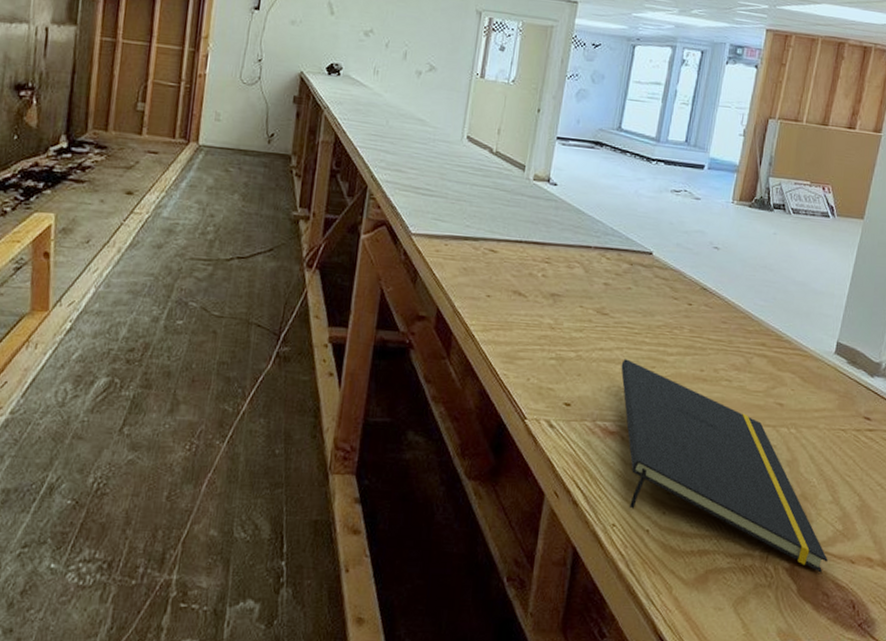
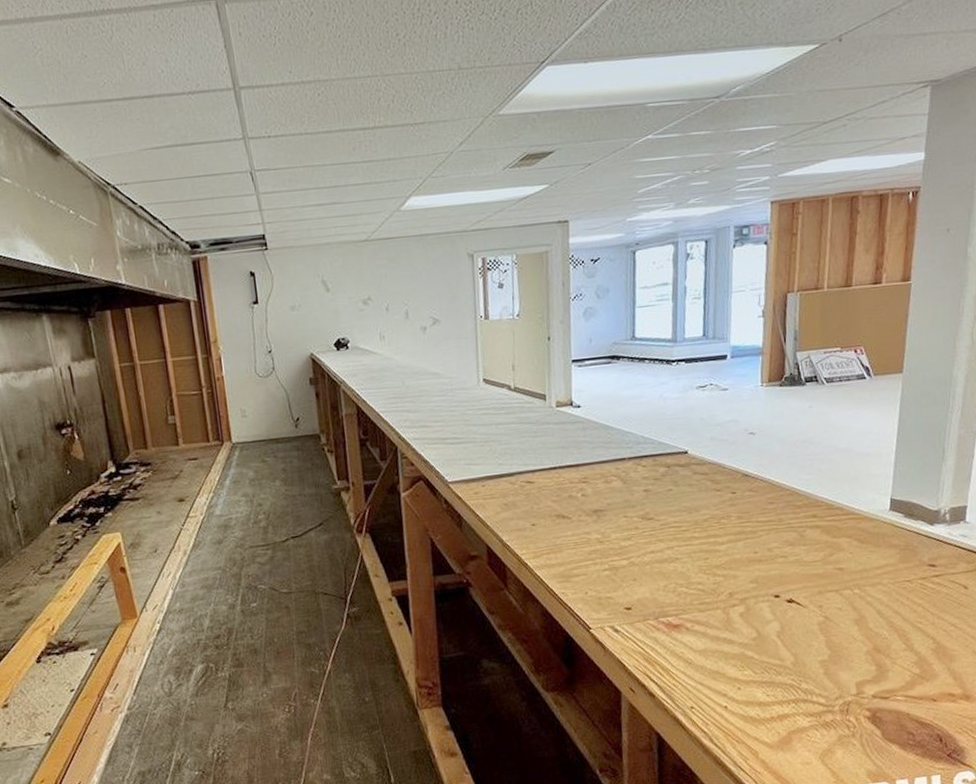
notepad: present [621,359,828,573] -> none [674,556,909,716]

